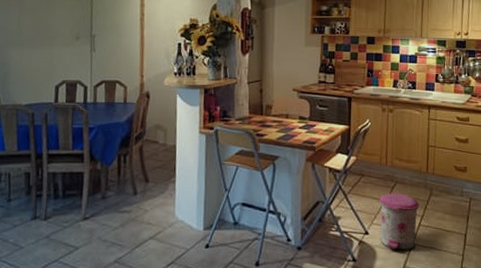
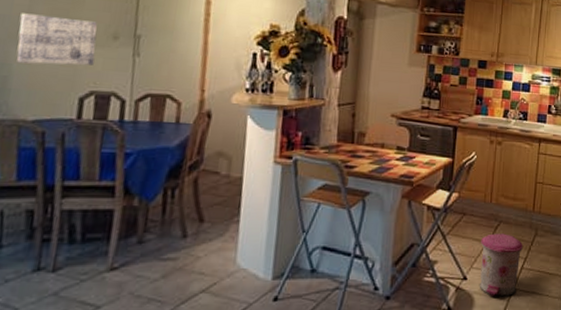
wall art: none [12,24,65,62] -> present [17,13,98,66]

